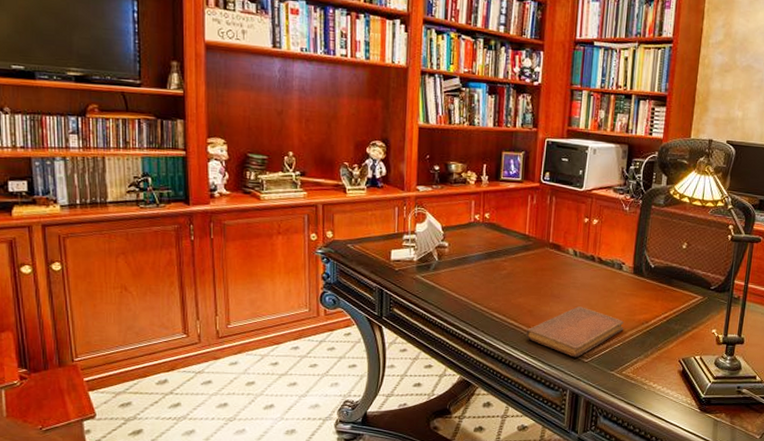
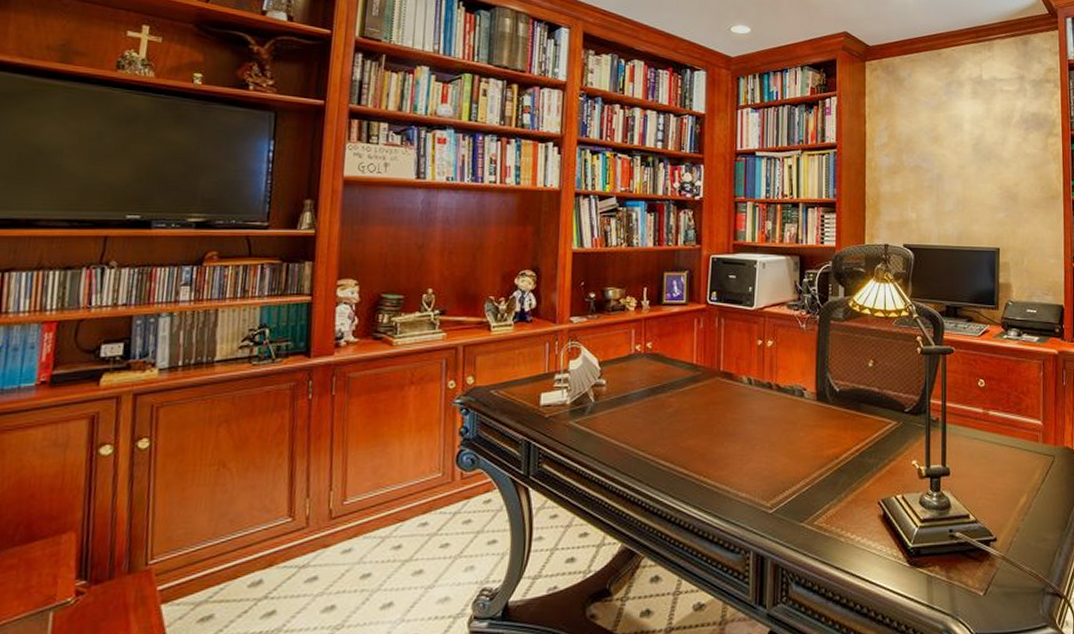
notebook: present [526,306,624,358] -> none [698,444,811,509]

